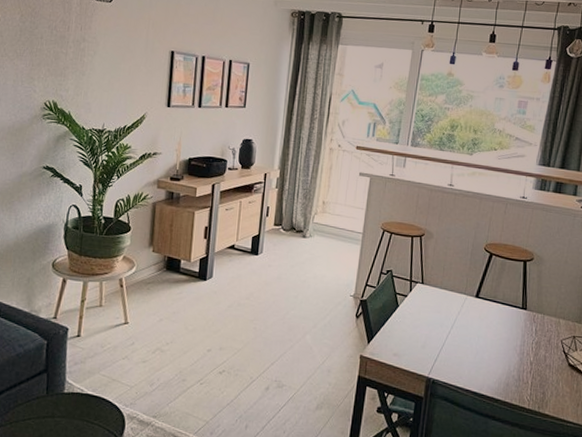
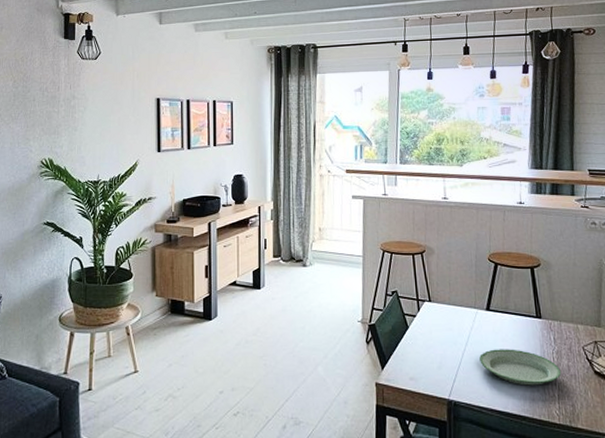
plate: none [462,334,537,372] -> present [479,349,561,386]

